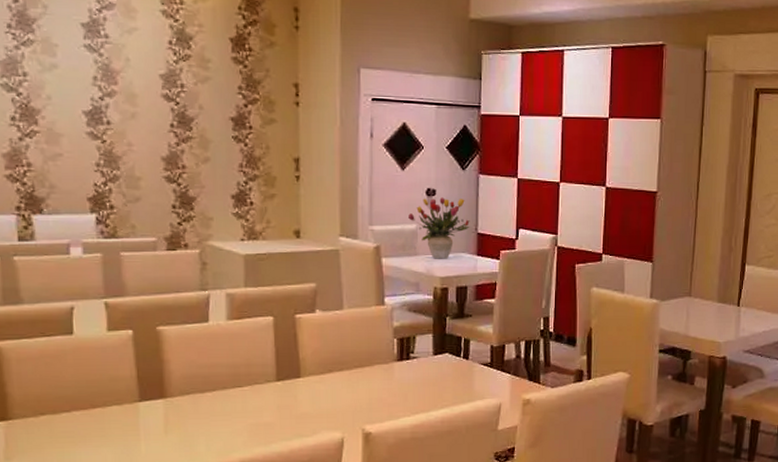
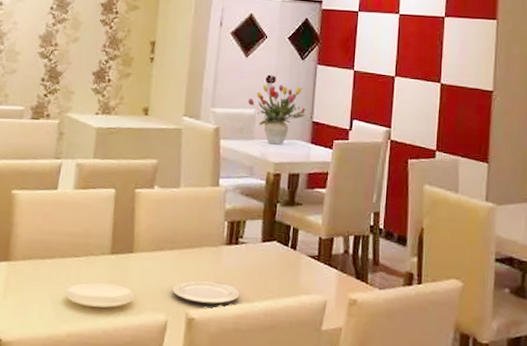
plate: none [231,409,308,434] -> present [64,282,136,308]
plate: none [345,396,415,419] -> present [172,279,240,305]

